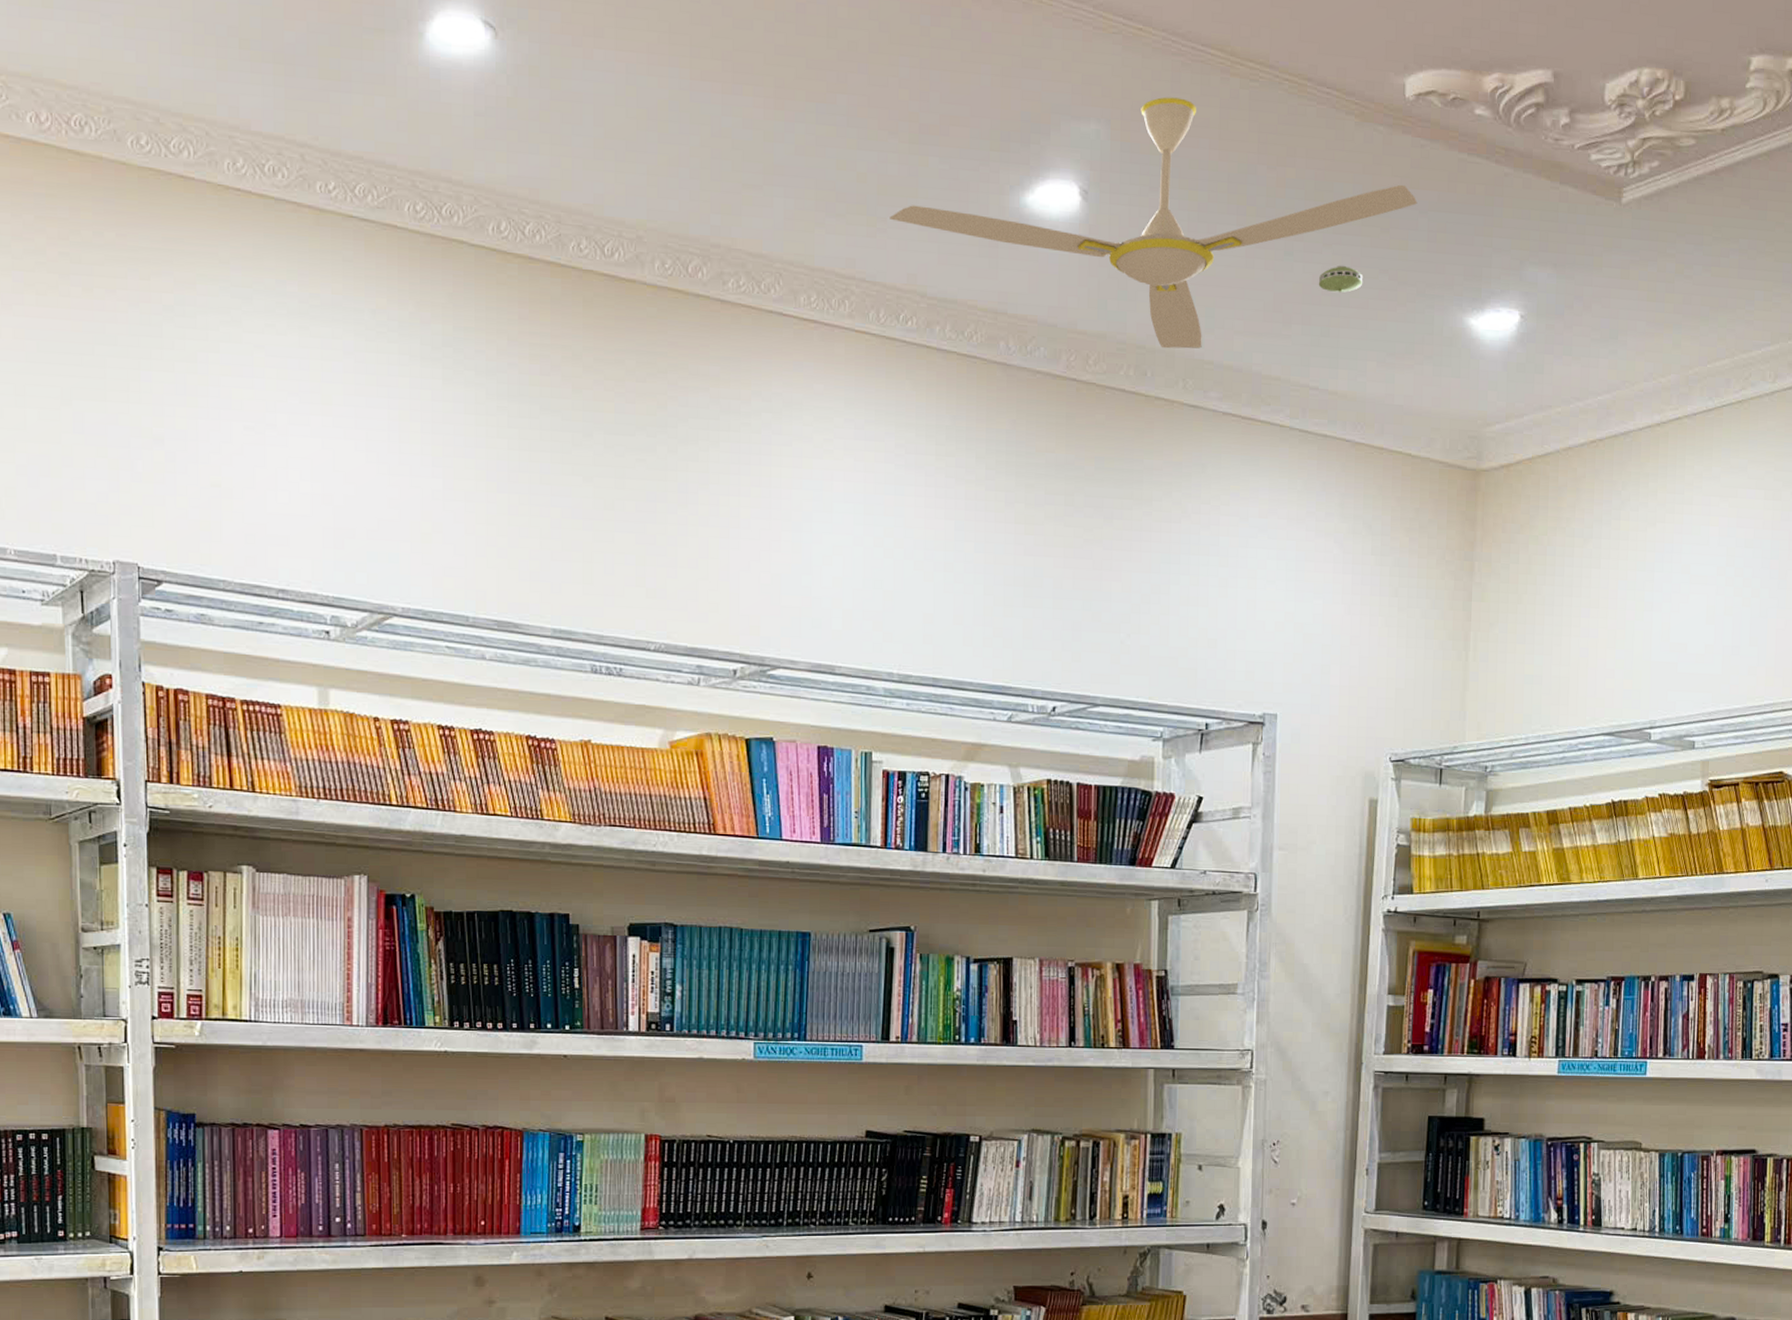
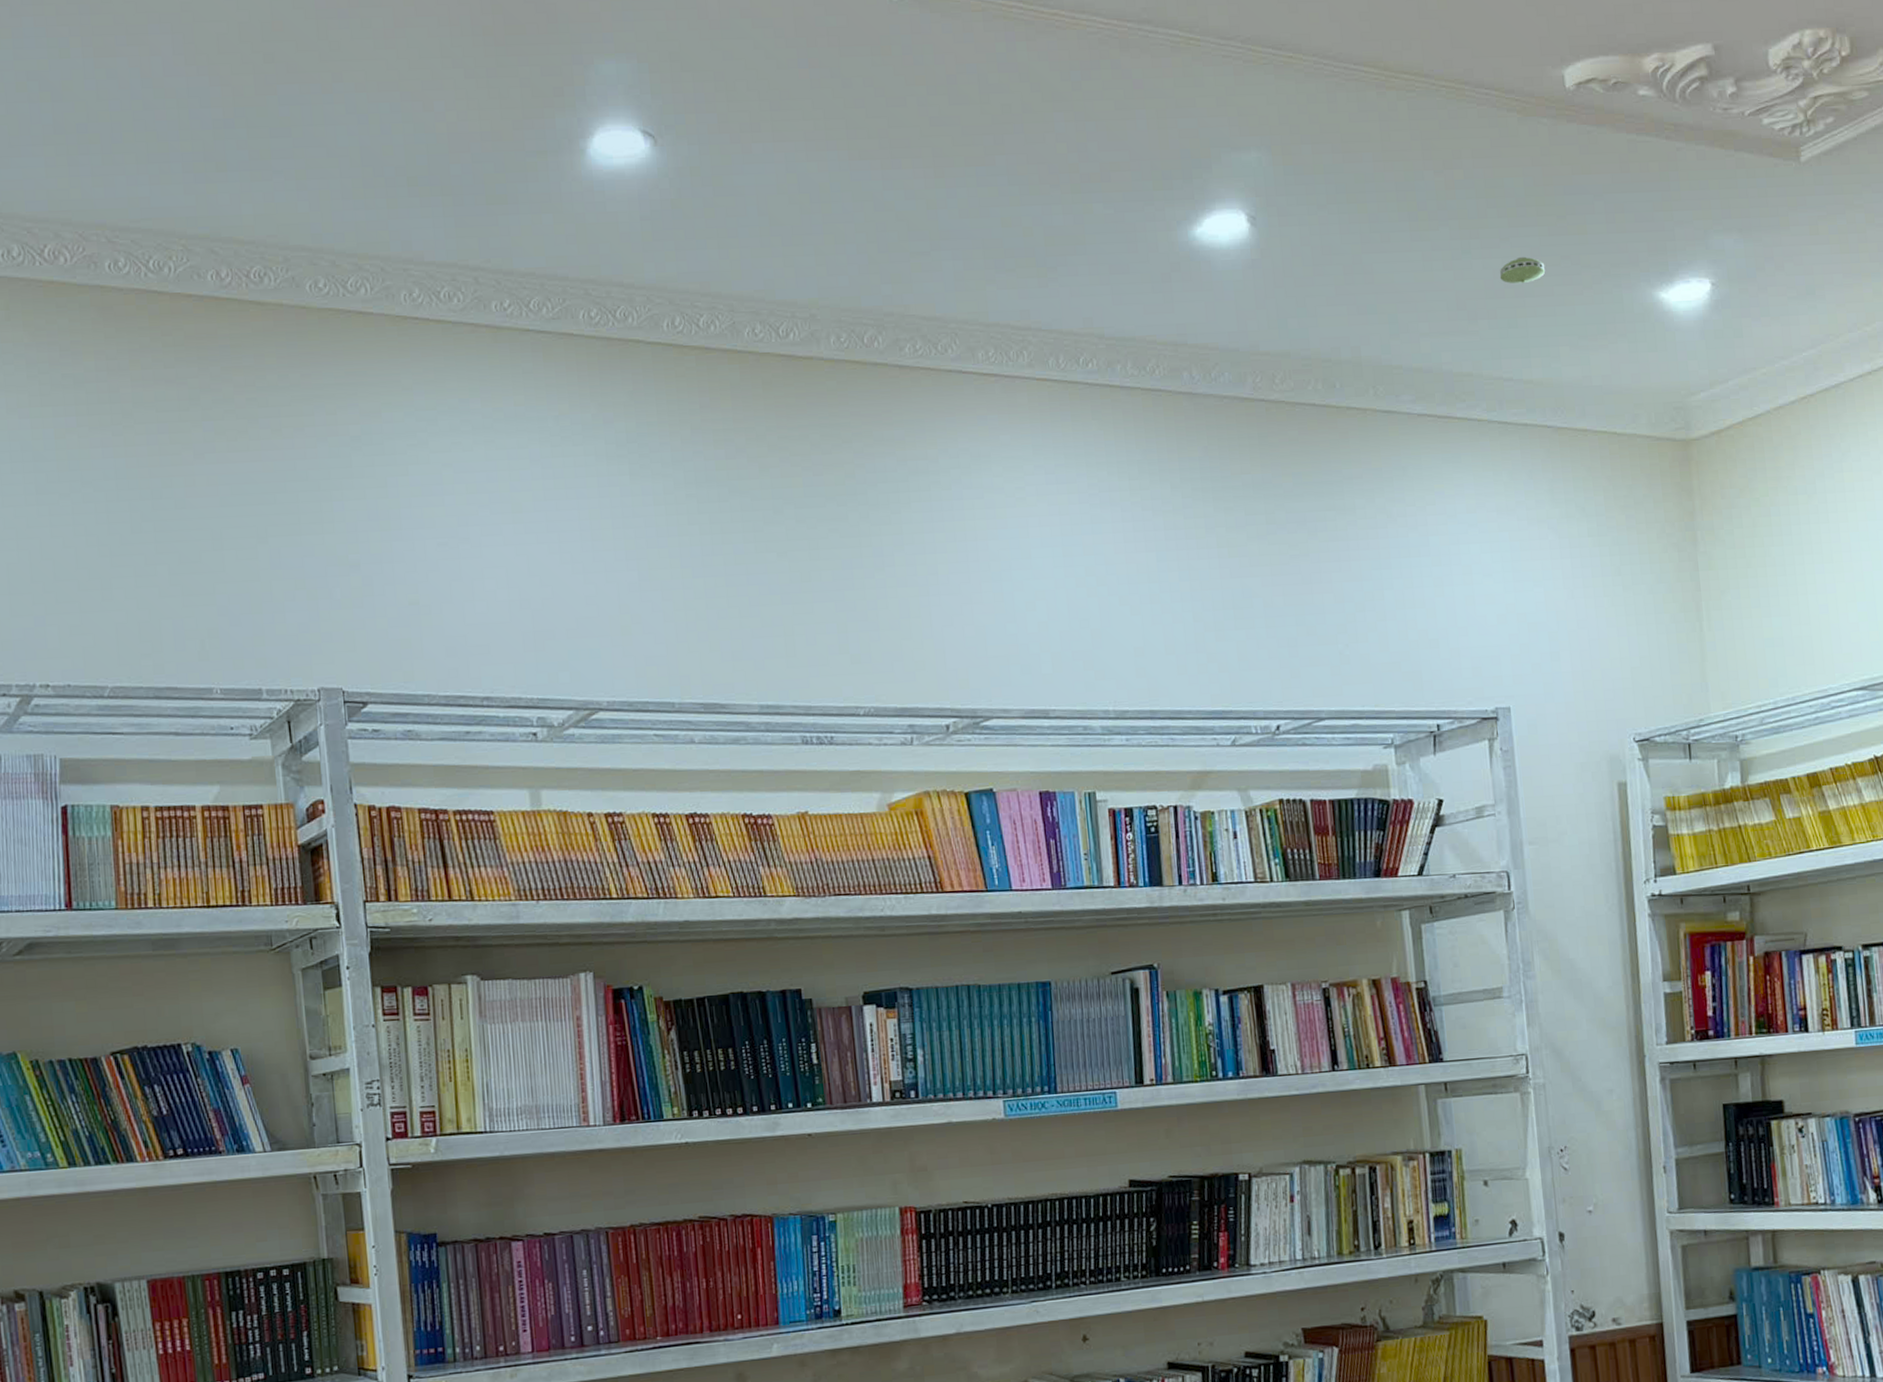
ceiling fan: present [890,97,1418,349] -> none [1059,117,1591,359]

